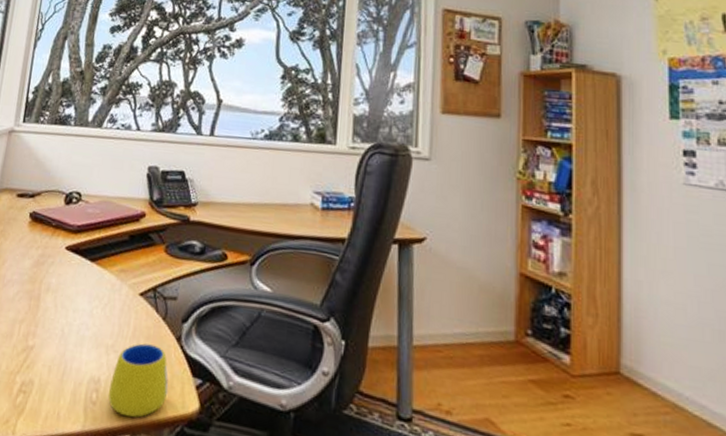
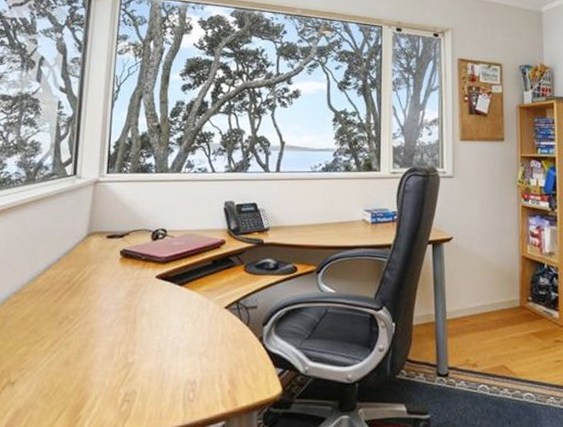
mug: present [108,343,169,418] -> none [203,347,255,408]

